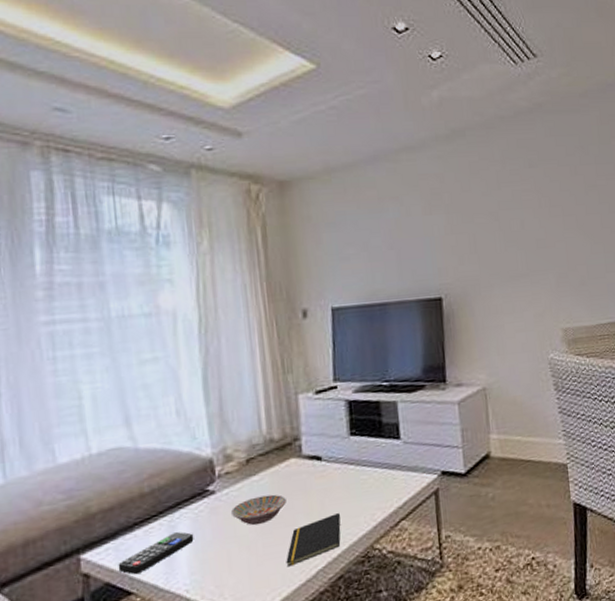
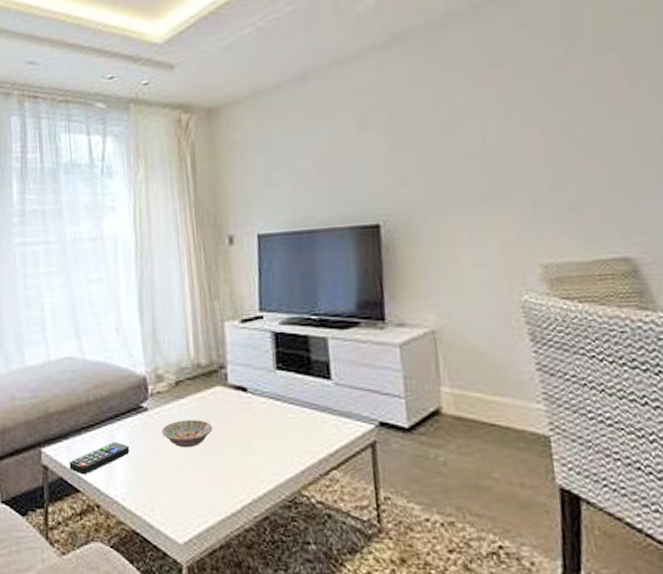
notepad: present [286,513,341,567] -> none [212,450,267,496]

